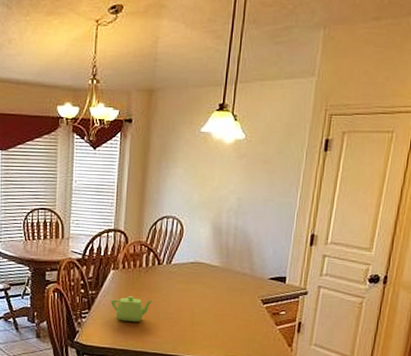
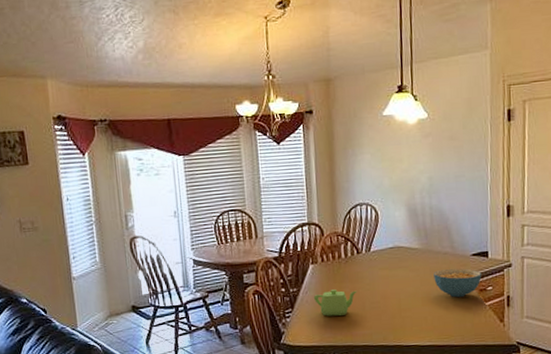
cereal bowl: none [229,290,277,319] -> present [434,268,482,298]

